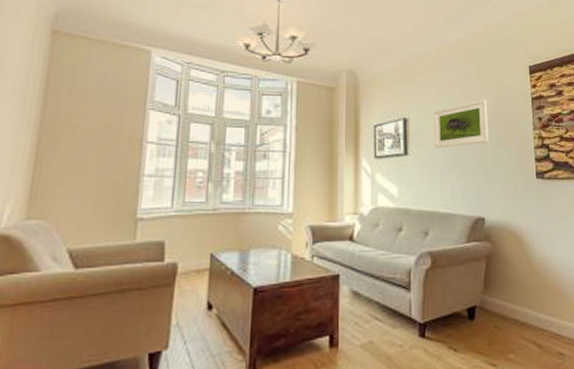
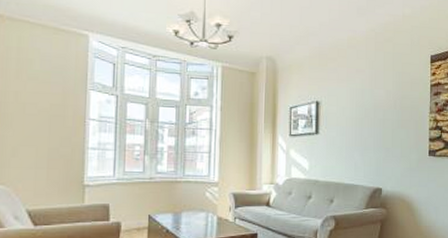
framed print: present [433,99,490,148] -> none [342,85,391,128]

